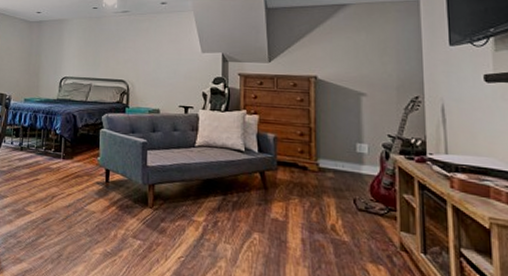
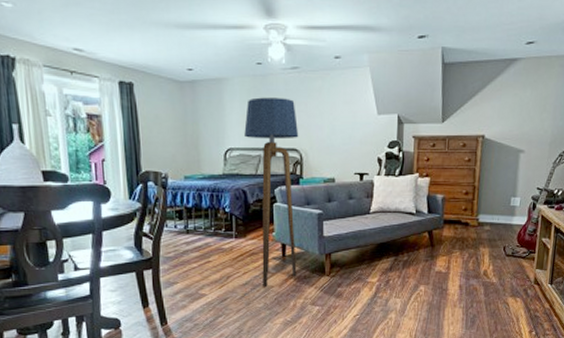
floor lamp: none [78,35,127,212] -> present [244,97,299,287]

